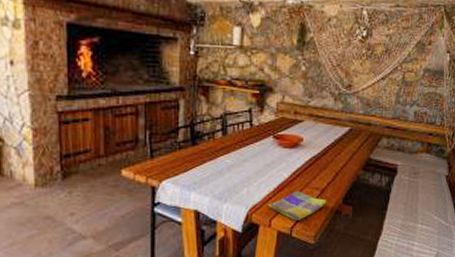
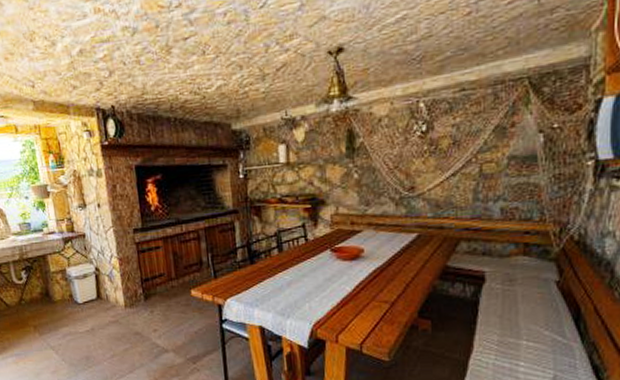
dish towel: present [268,191,327,221] -> none [333,305,399,336]

